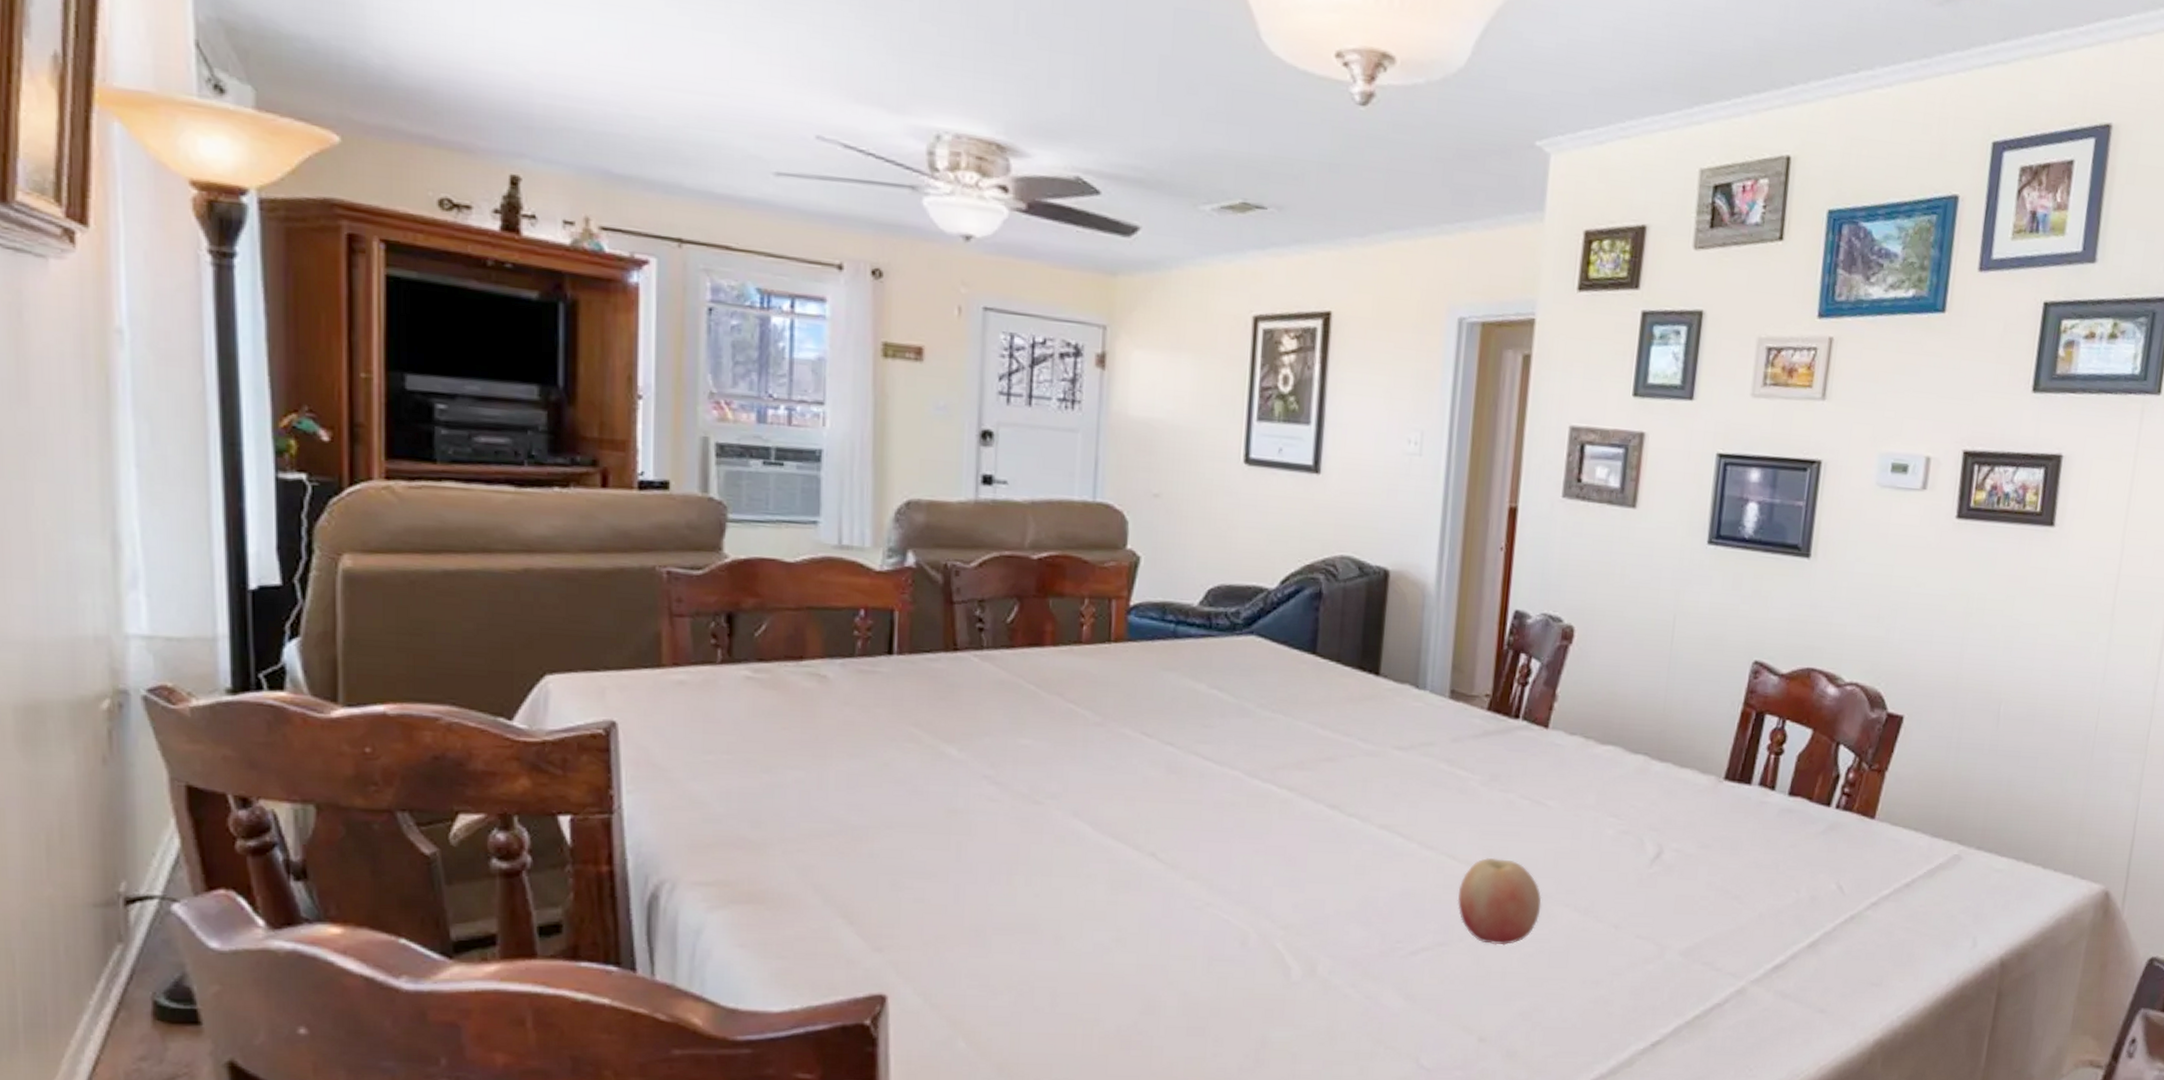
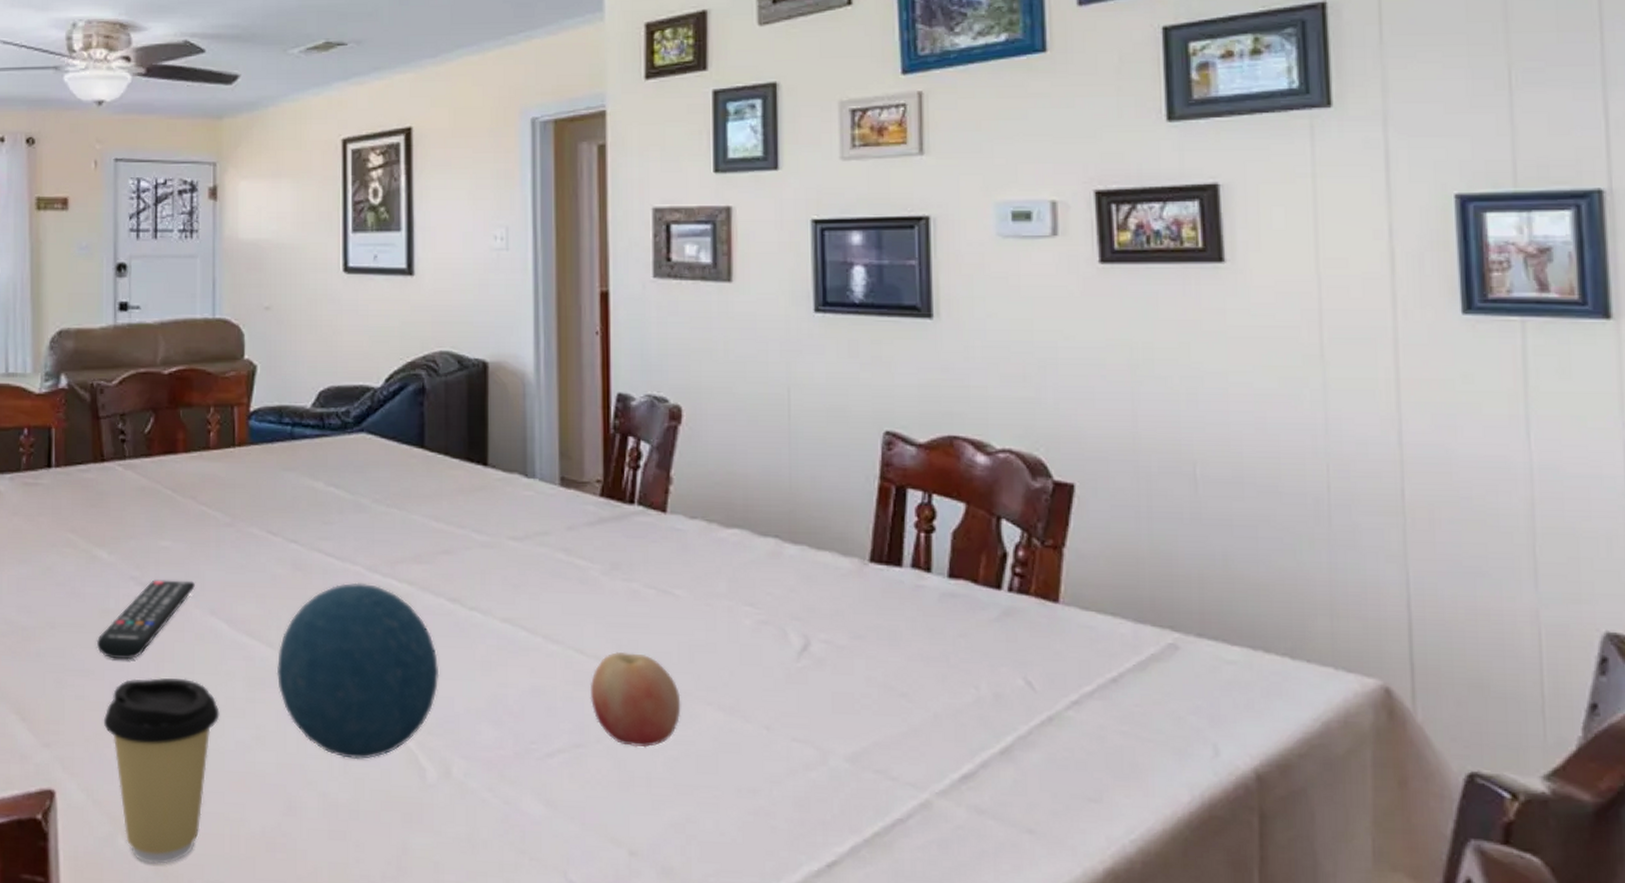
remote control: none [940,779,1057,862] -> present [96,579,195,660]
coffee cup: none [946,880,1078,1065] -> present [104,678,220,865]
decorative orb: none [1142,787,1313,959] -> present [276,582,440,759]

